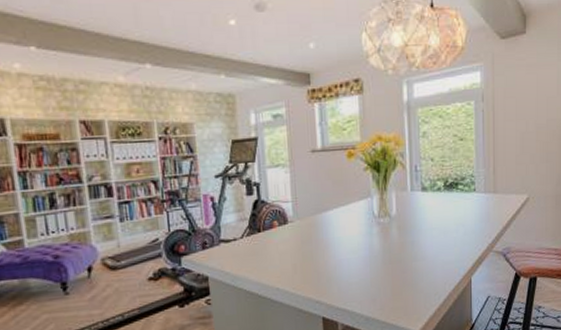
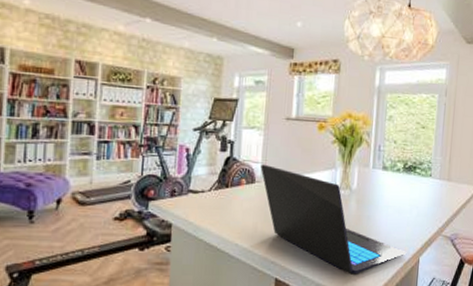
laptop: none [291,202,457,303] -> present [261,164,407,275]

